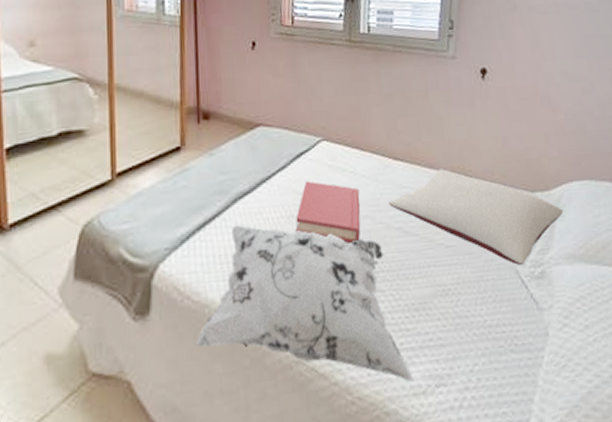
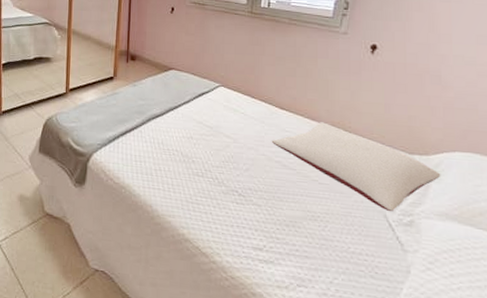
decorative pillow: present [195,224,414,383] -> none [113,136,279,278]
hardback book: present [295,180,361,245] -> none [194,114,248,166]

